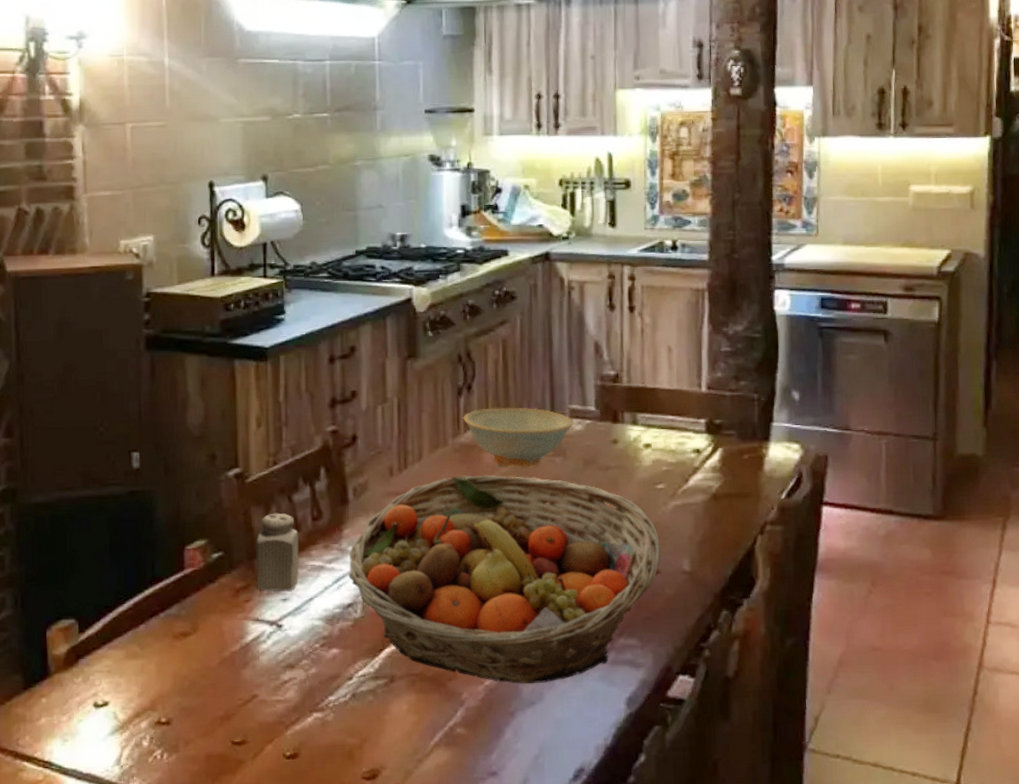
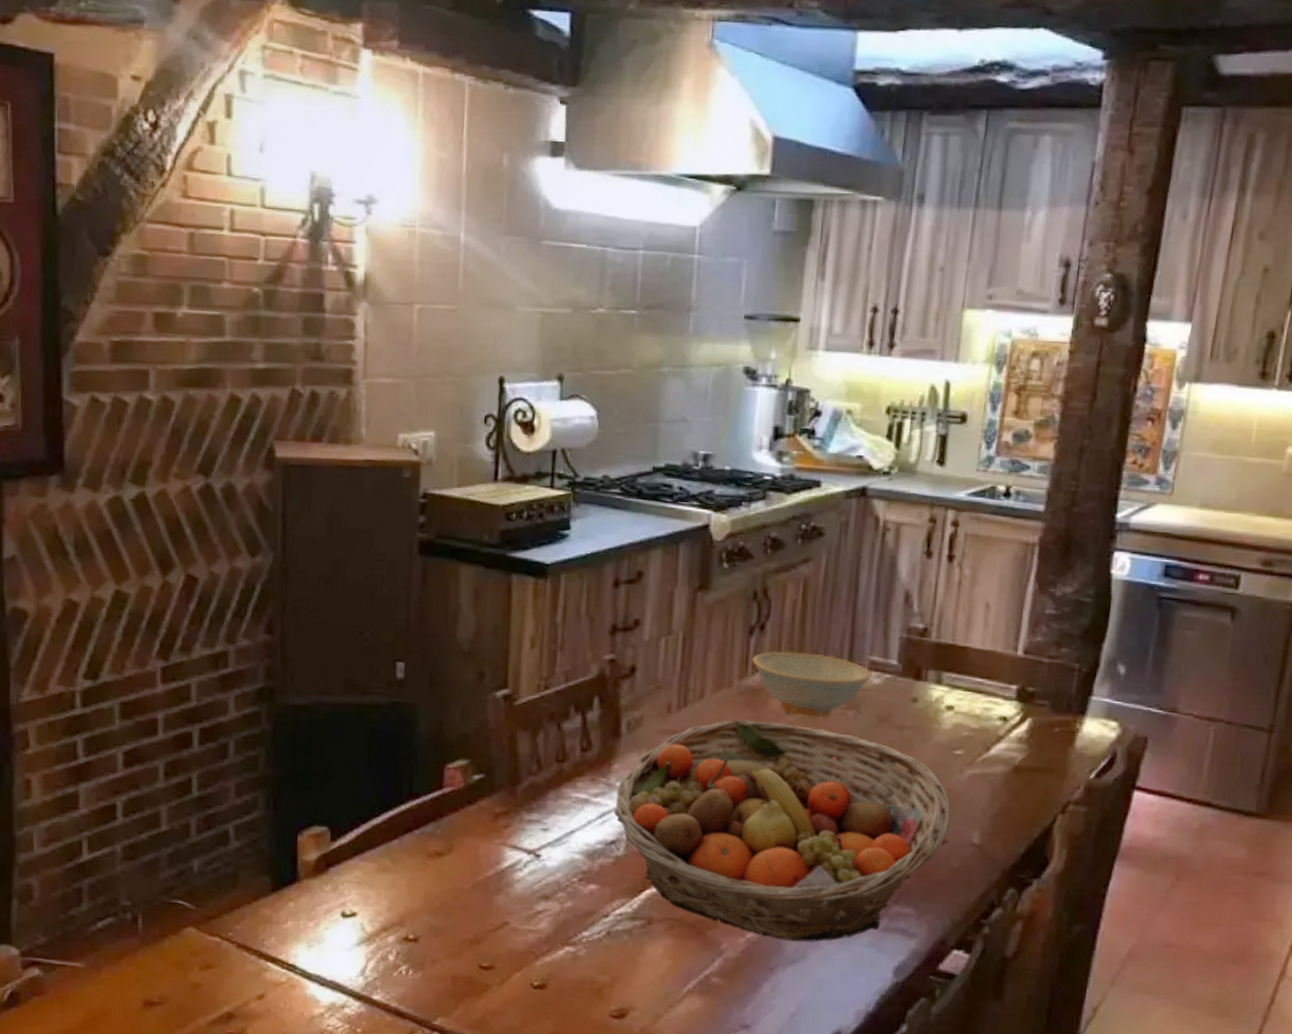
salt shaker: present [255,513,299,591] -> none [517,739,565,821]

